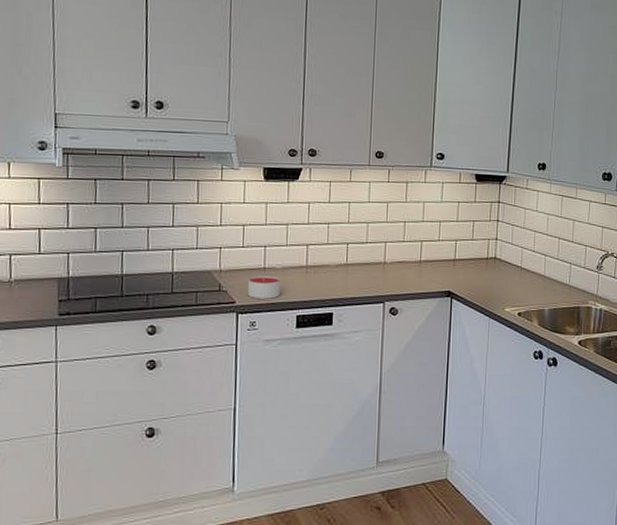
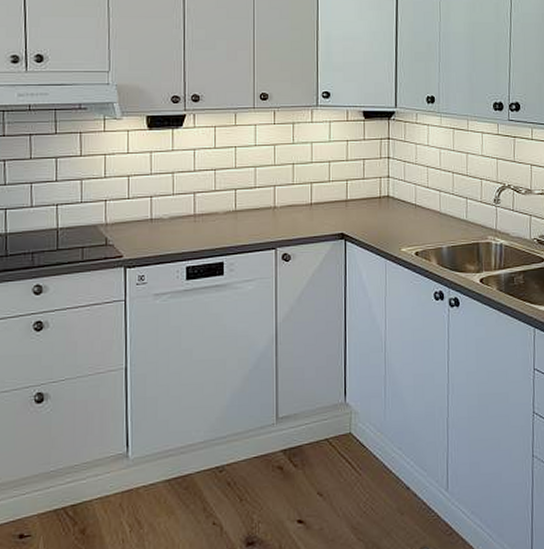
candle: present [247,275,280,299] -> none [134,227,168,251]

